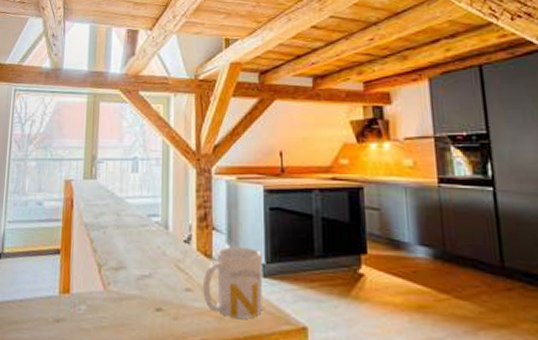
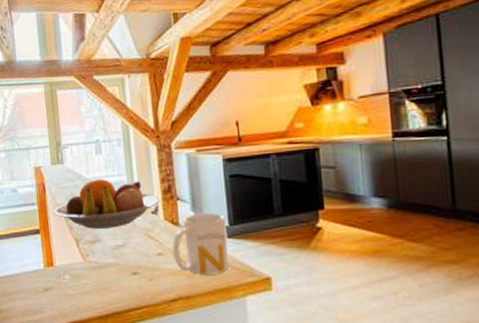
fruit bowl: none [78,199,193,255] -> present [53,179,160,229]

